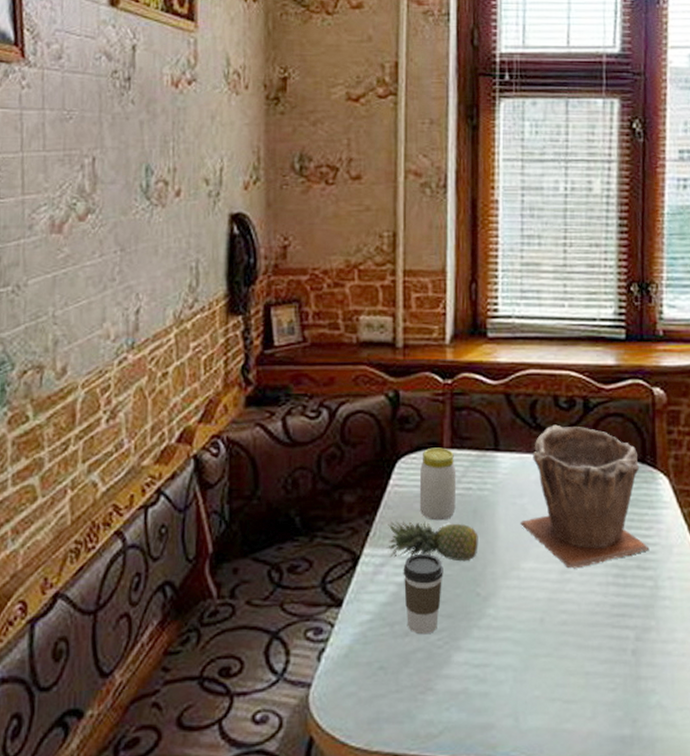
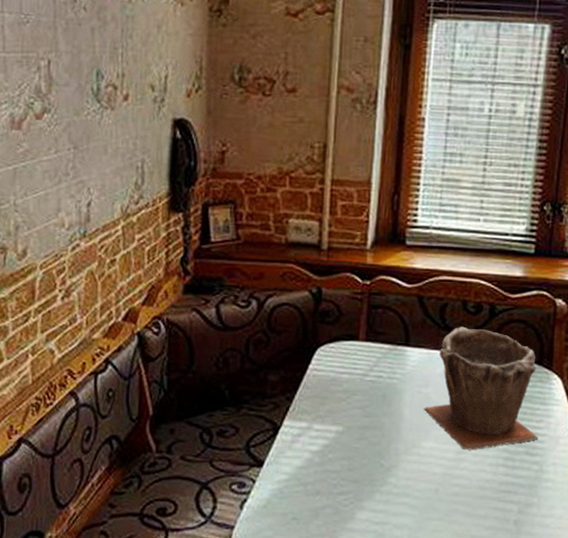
fruit: present [386,520,479,562] -> none [304,399,386,438]
coffee cup: present [403,553,443,635] -> none [317,428,353,495]
jar: present [419,447,457,521] -> none [334,339,370,402]

